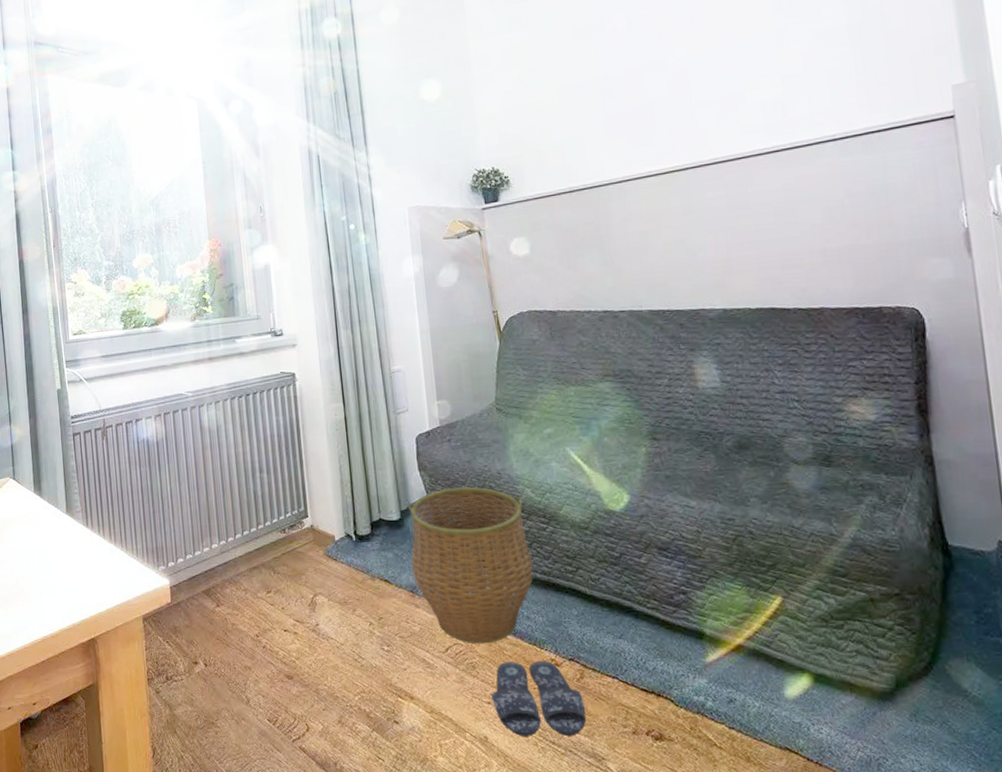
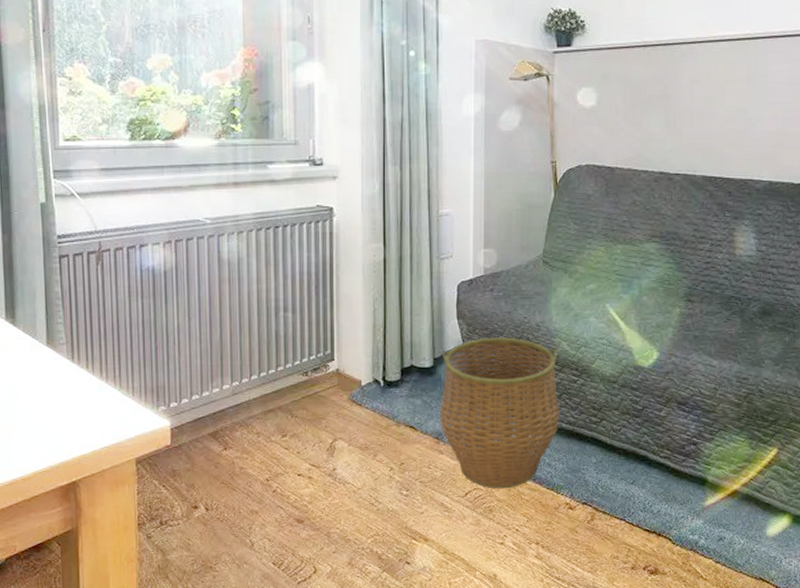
slippers: present [491,661,586,736] -> none [505,505,592,573]

